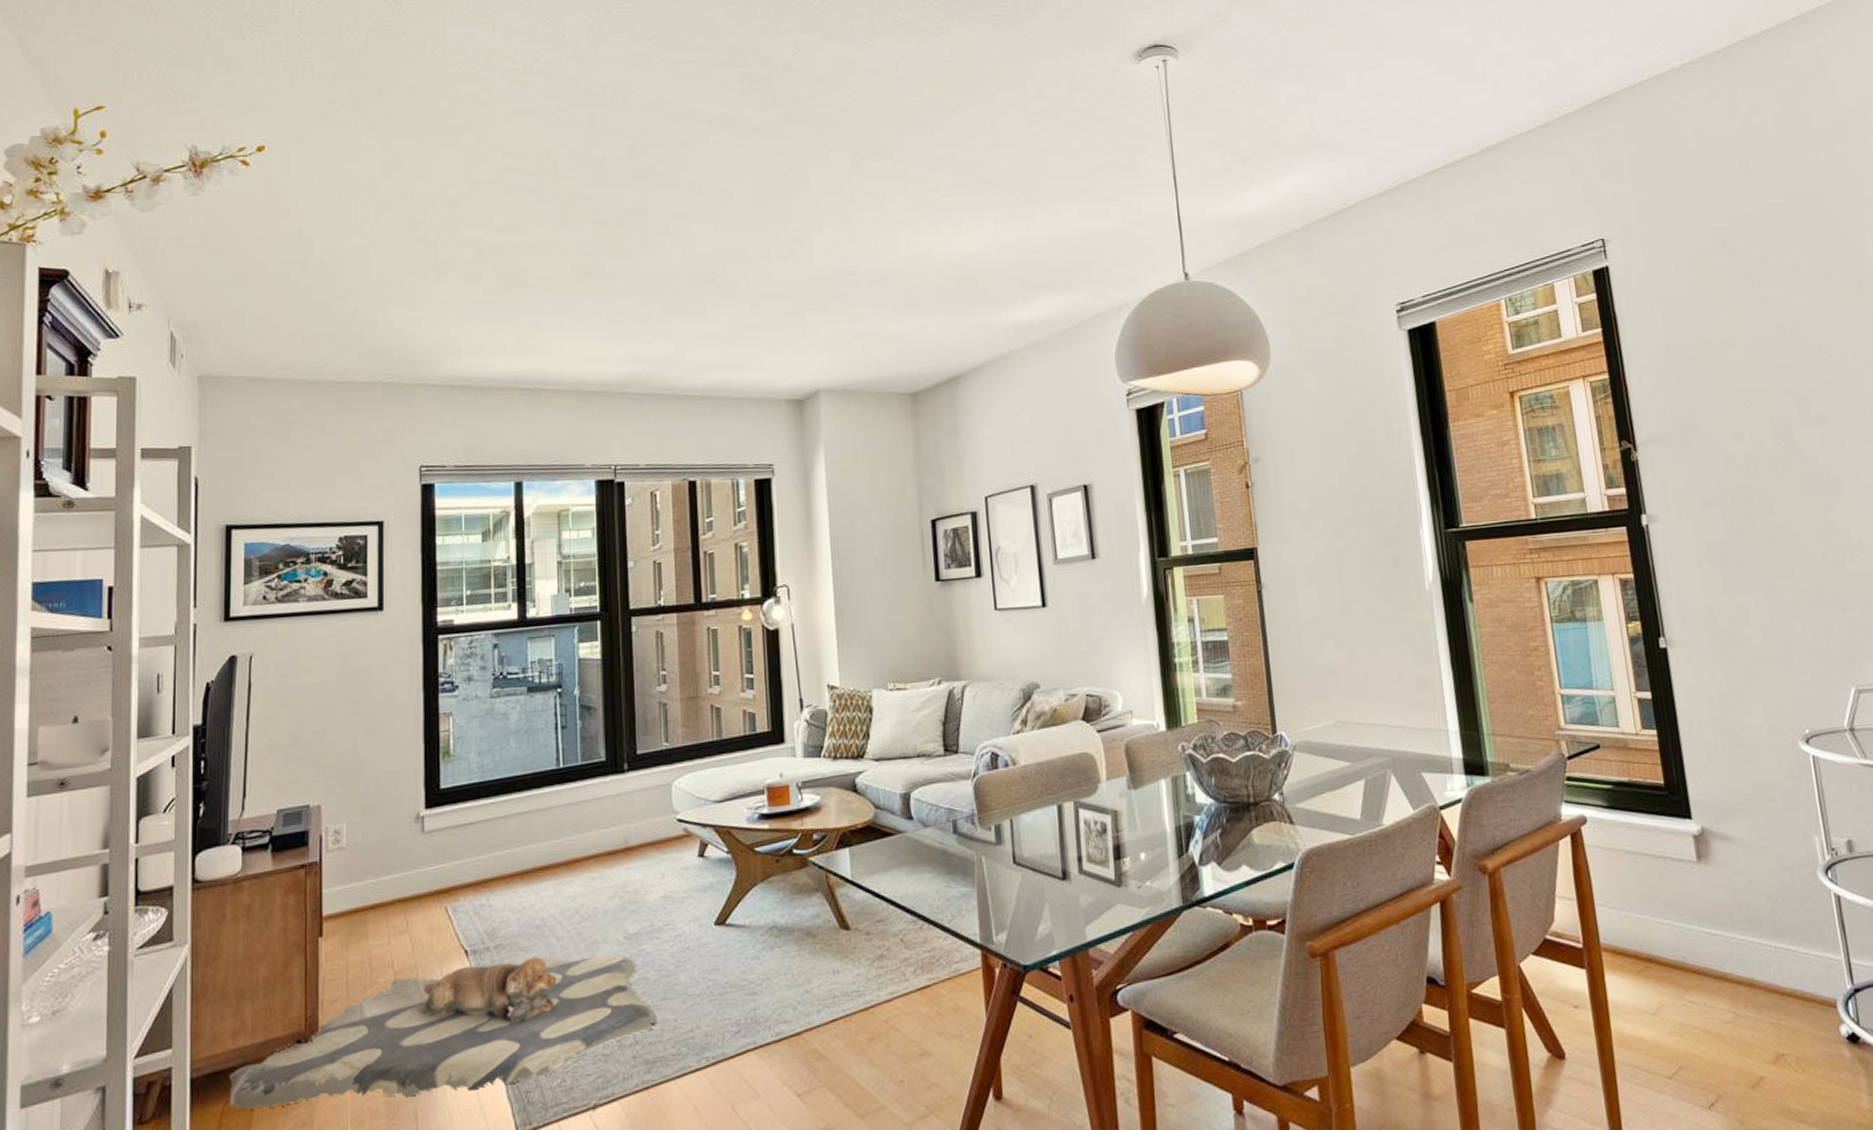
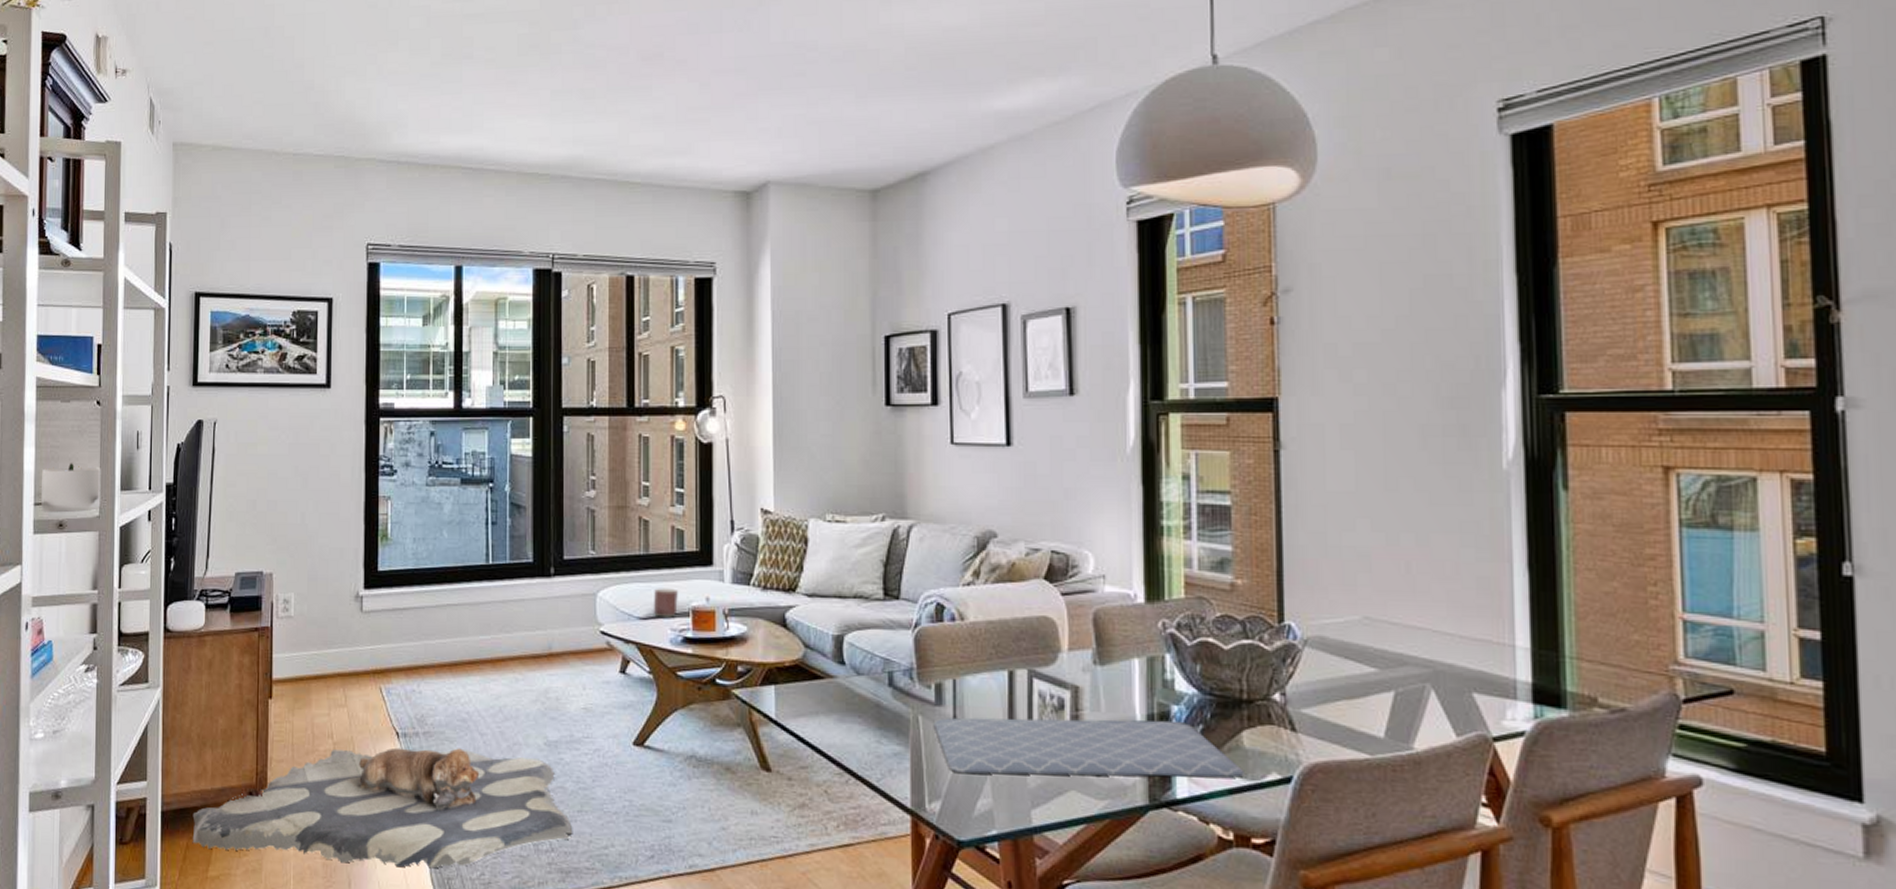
mug: none [728,769,753,798] -> present [653,588,678,618]
placemat: none [995,828,1257,904] -> present [933,717,1244,778]

